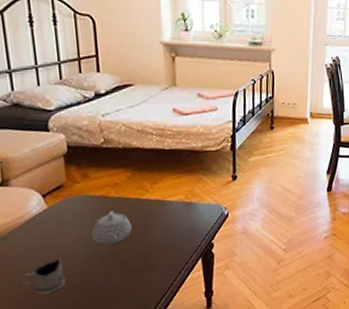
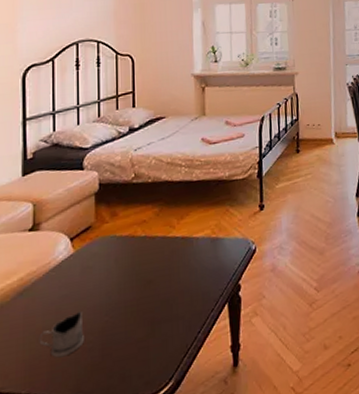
teapot: present [92,210,132,245] -> none [116,251,156,293]

